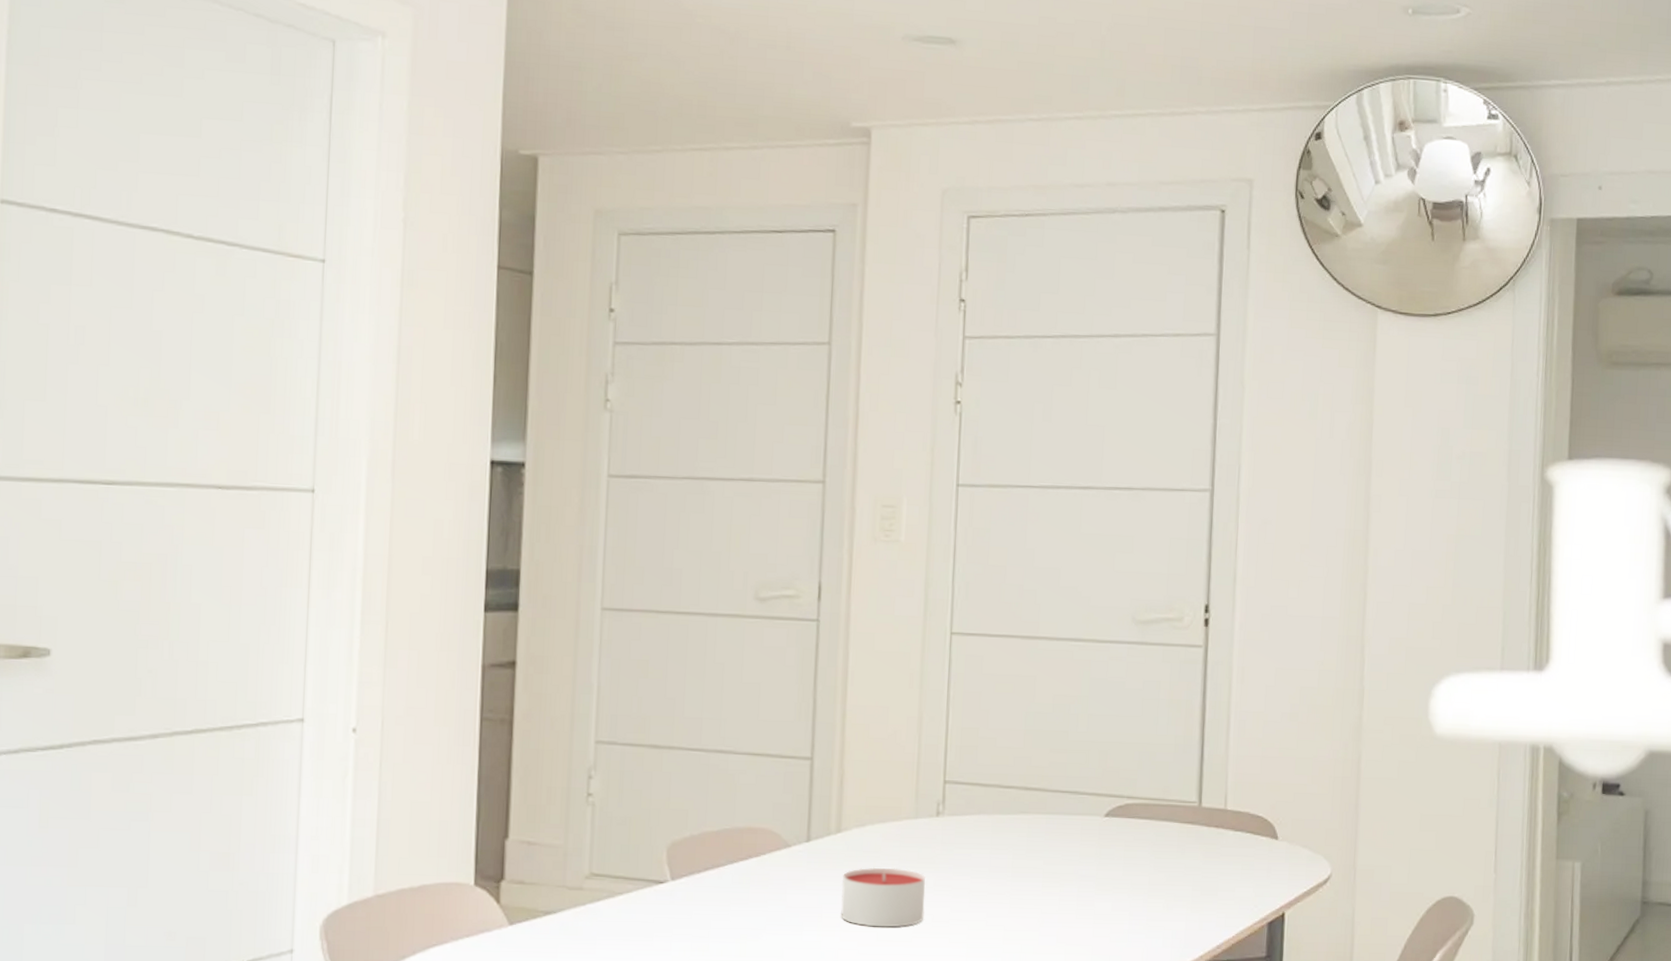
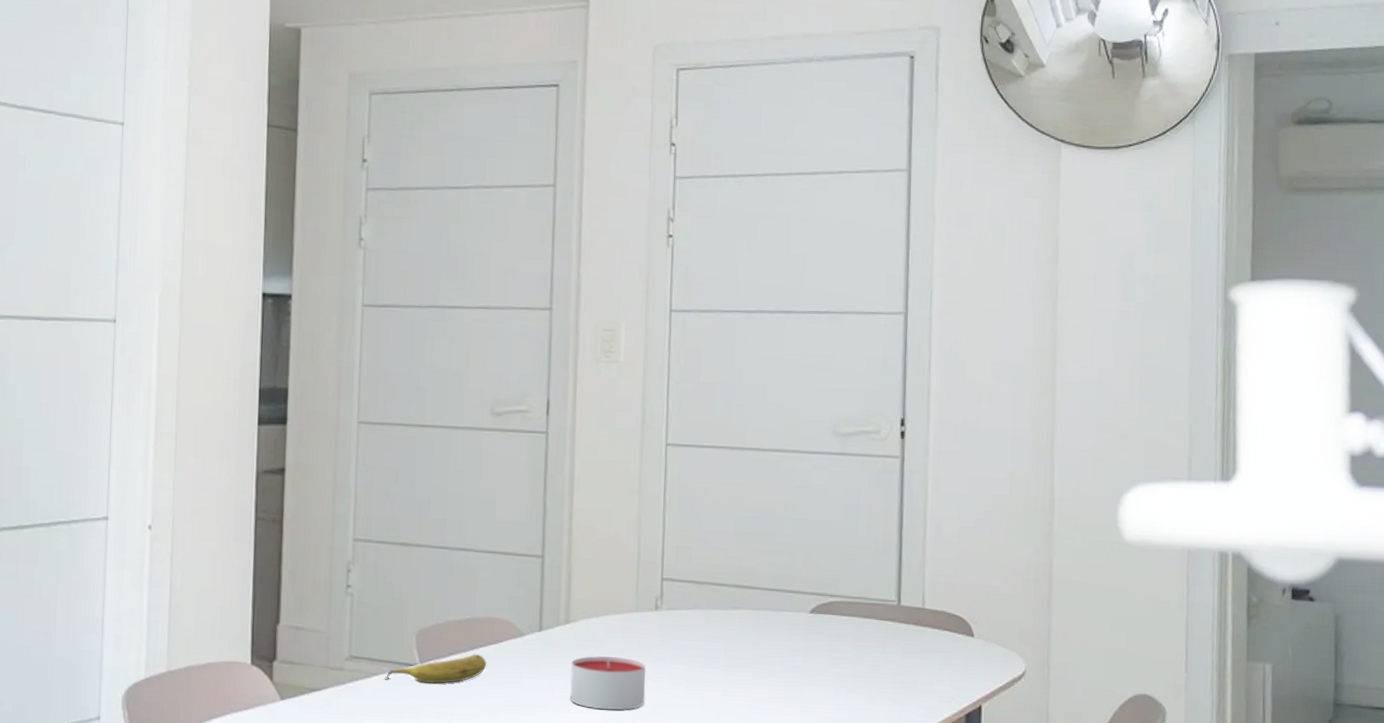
fruit: none [631,868,747,902] -> present [385,653,486,684]

